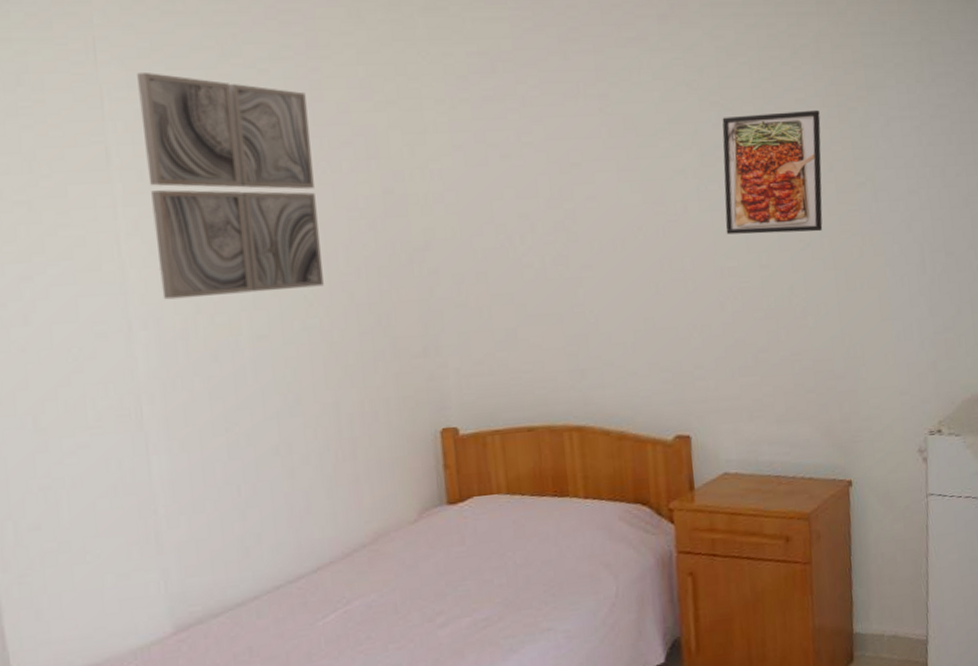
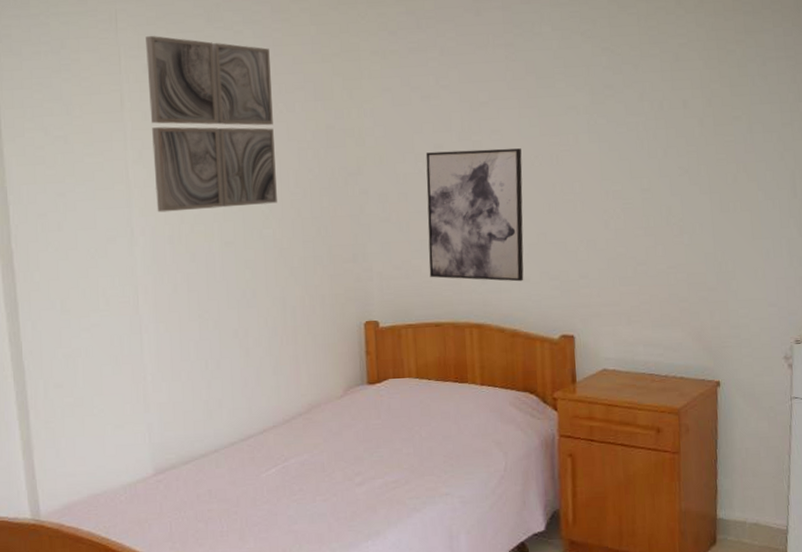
wall art: none [508,218,631,375] -> present [425,148,524,282]
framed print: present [722,109,823,235] -> none [611,52,701,162]

